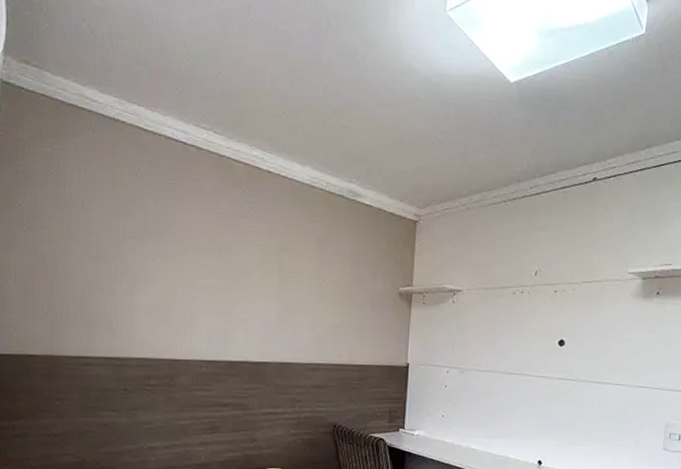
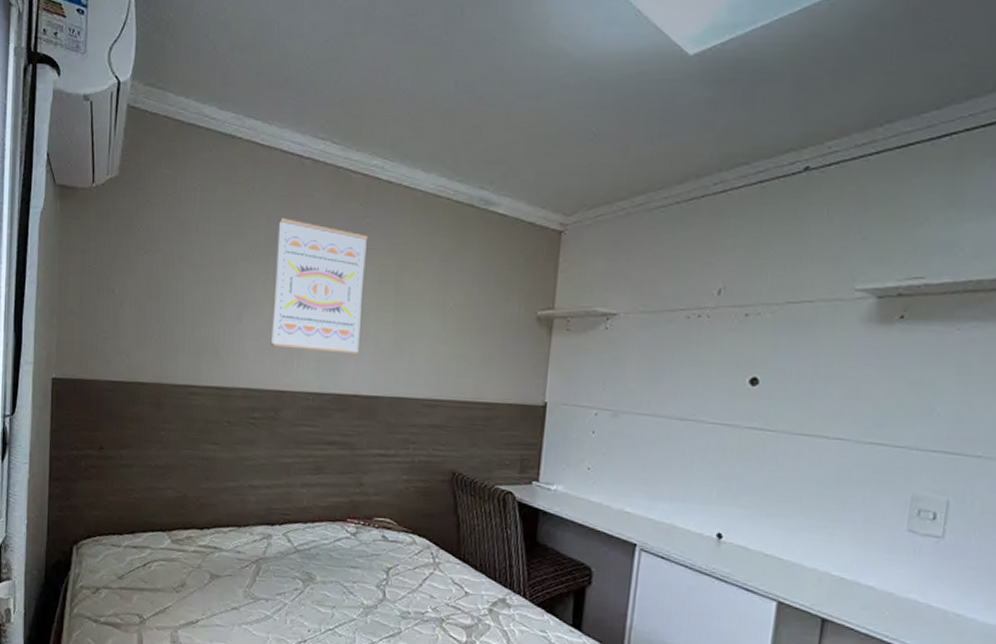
wall art: none [164,200,252,325] -> present [271,218,368,354]

